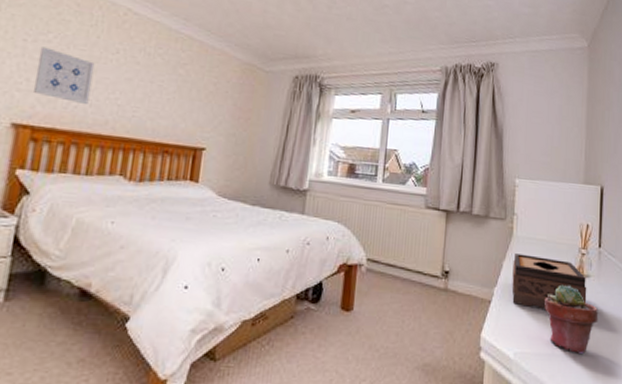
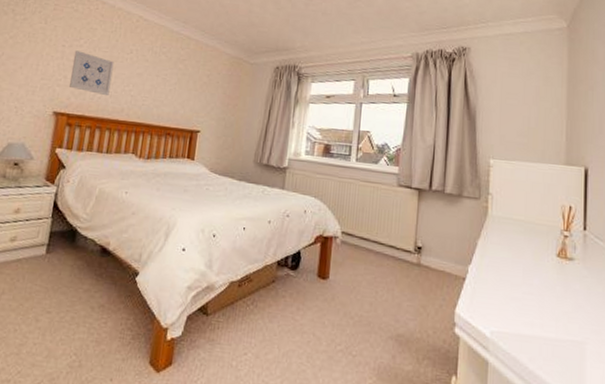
tissue box: present [512,254,587,309] -> none [487,233,571,290]
potted succulent: present [545,284,598,355] -> none [523,266,585,340]

